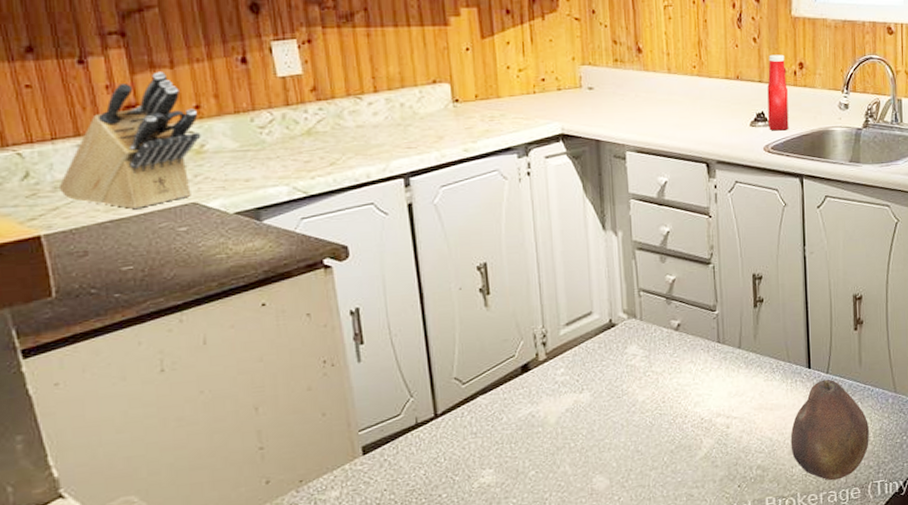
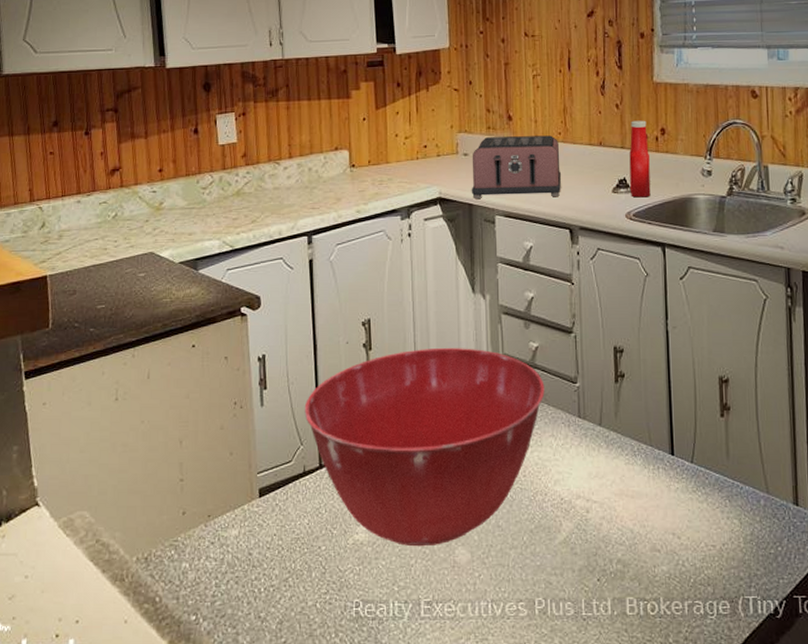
knife block: present [58,71,201,210] -> none [62,141,161,257]
mixing bowl: none [412,285,683,482] -> present [304,348,545,547]
toaster: none [597,69,697,134] -> present [471,135,561,198]
fruit: present [790,379,870,481] -> none [652,469,740,588]

